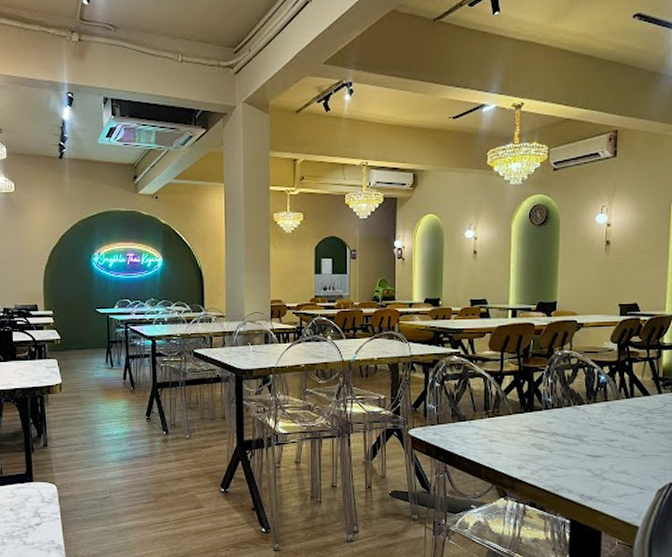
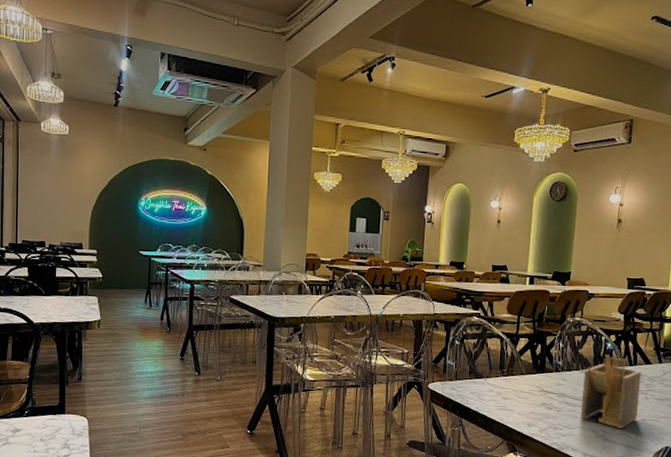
napkin holder: none [575,389,640,467] -> present [581,355,642,429]

